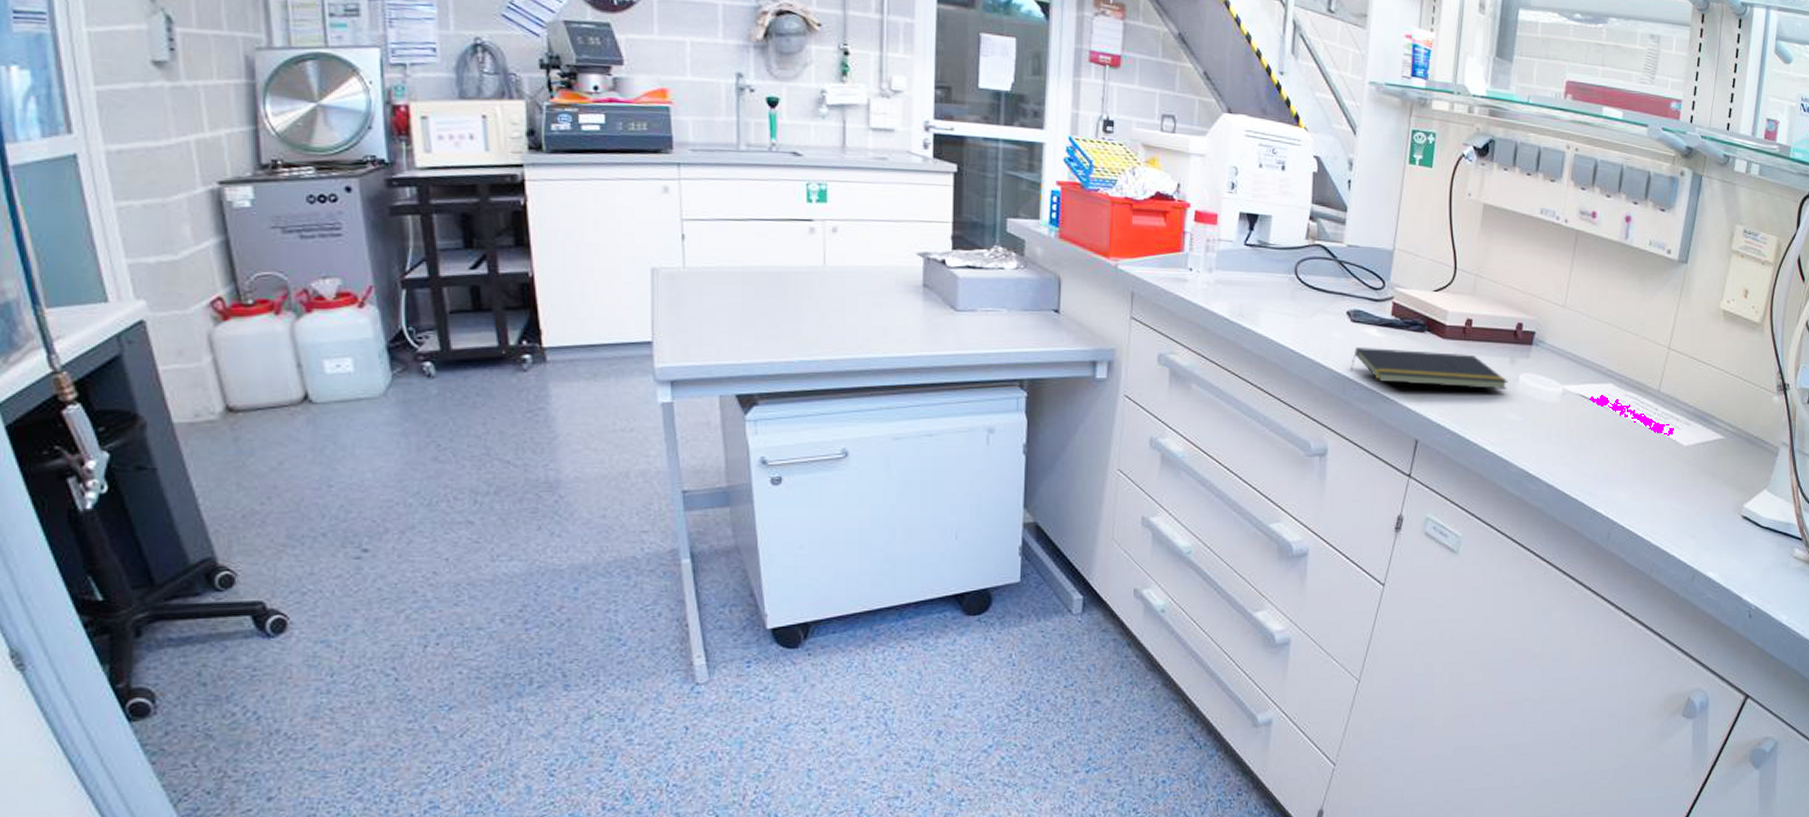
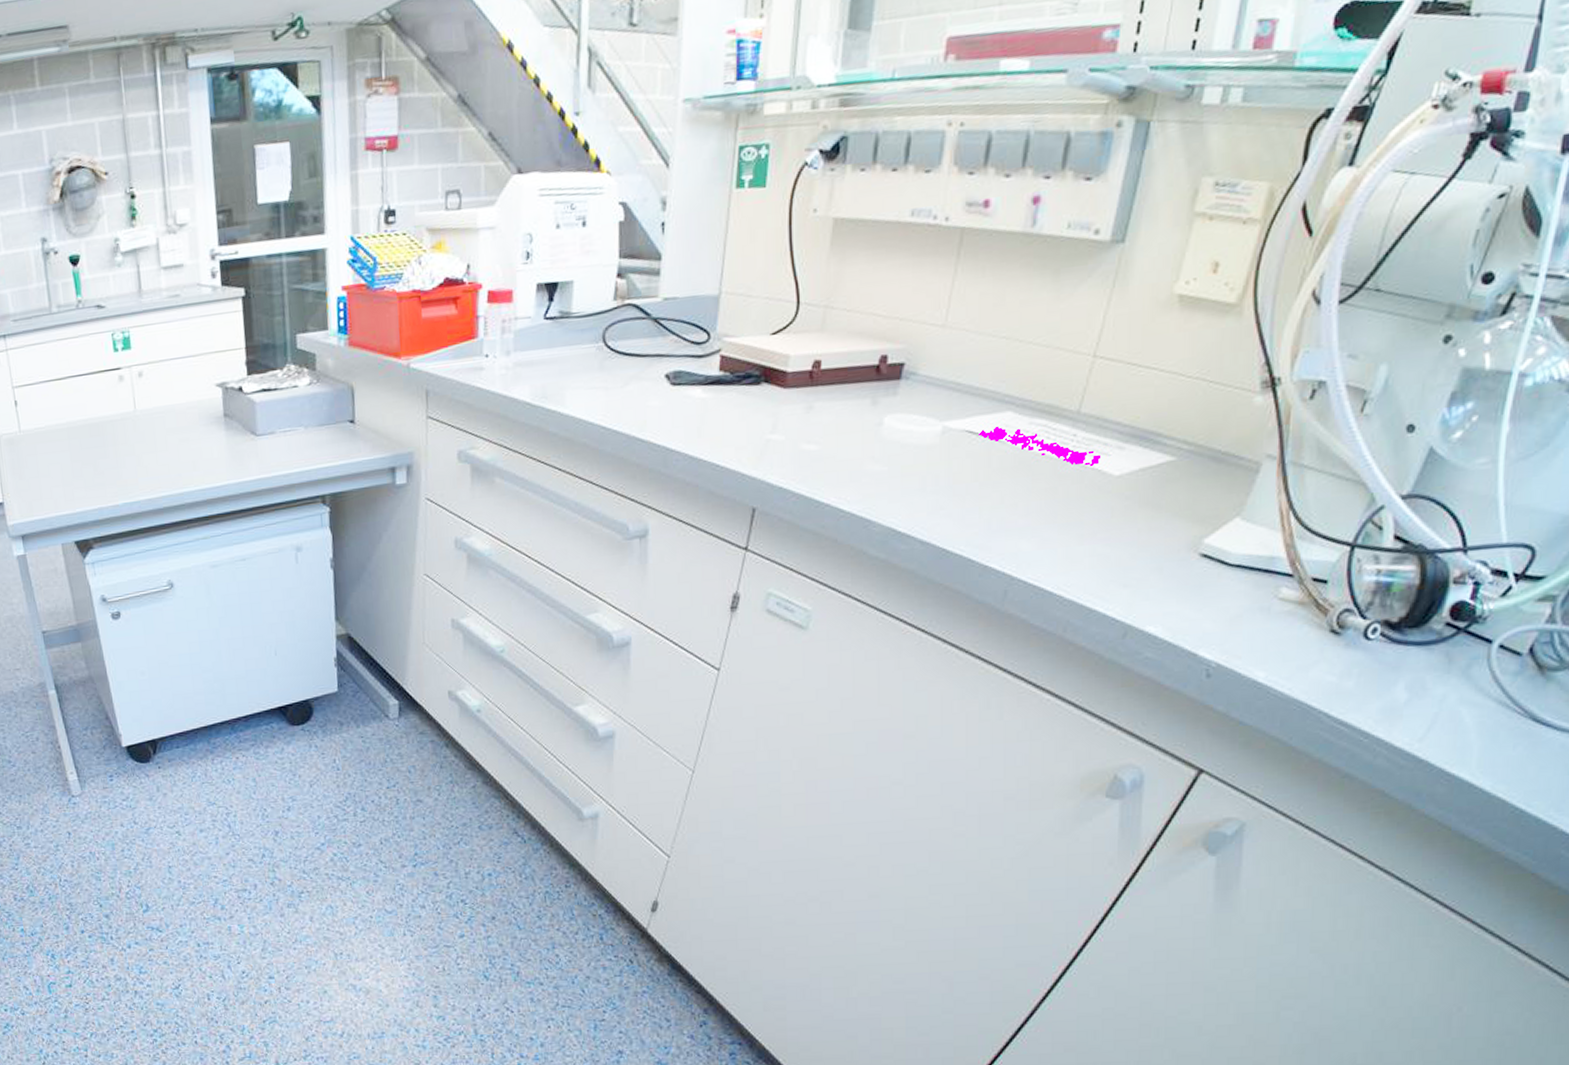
notepad: present [1351,347,1509,391] -> none [672,401,869,448]

